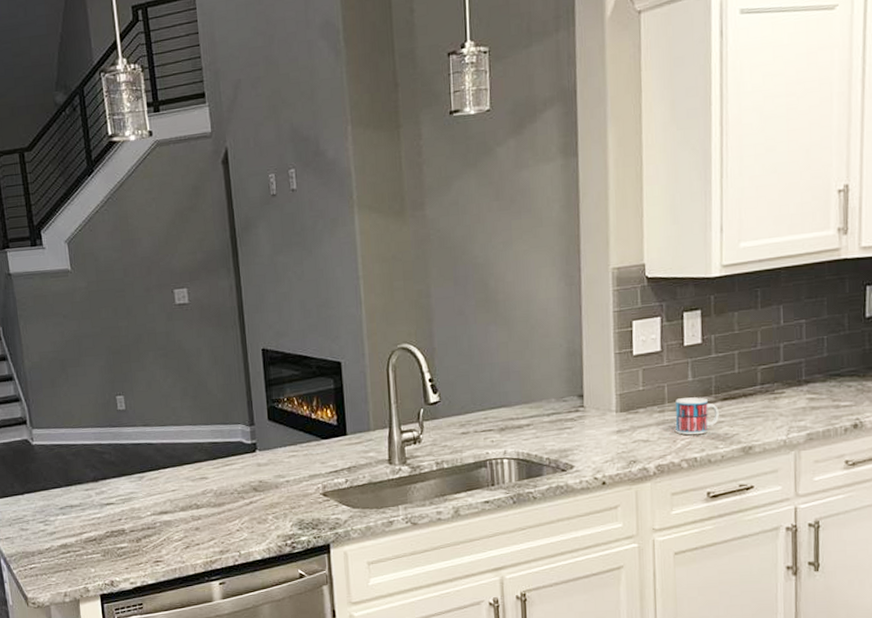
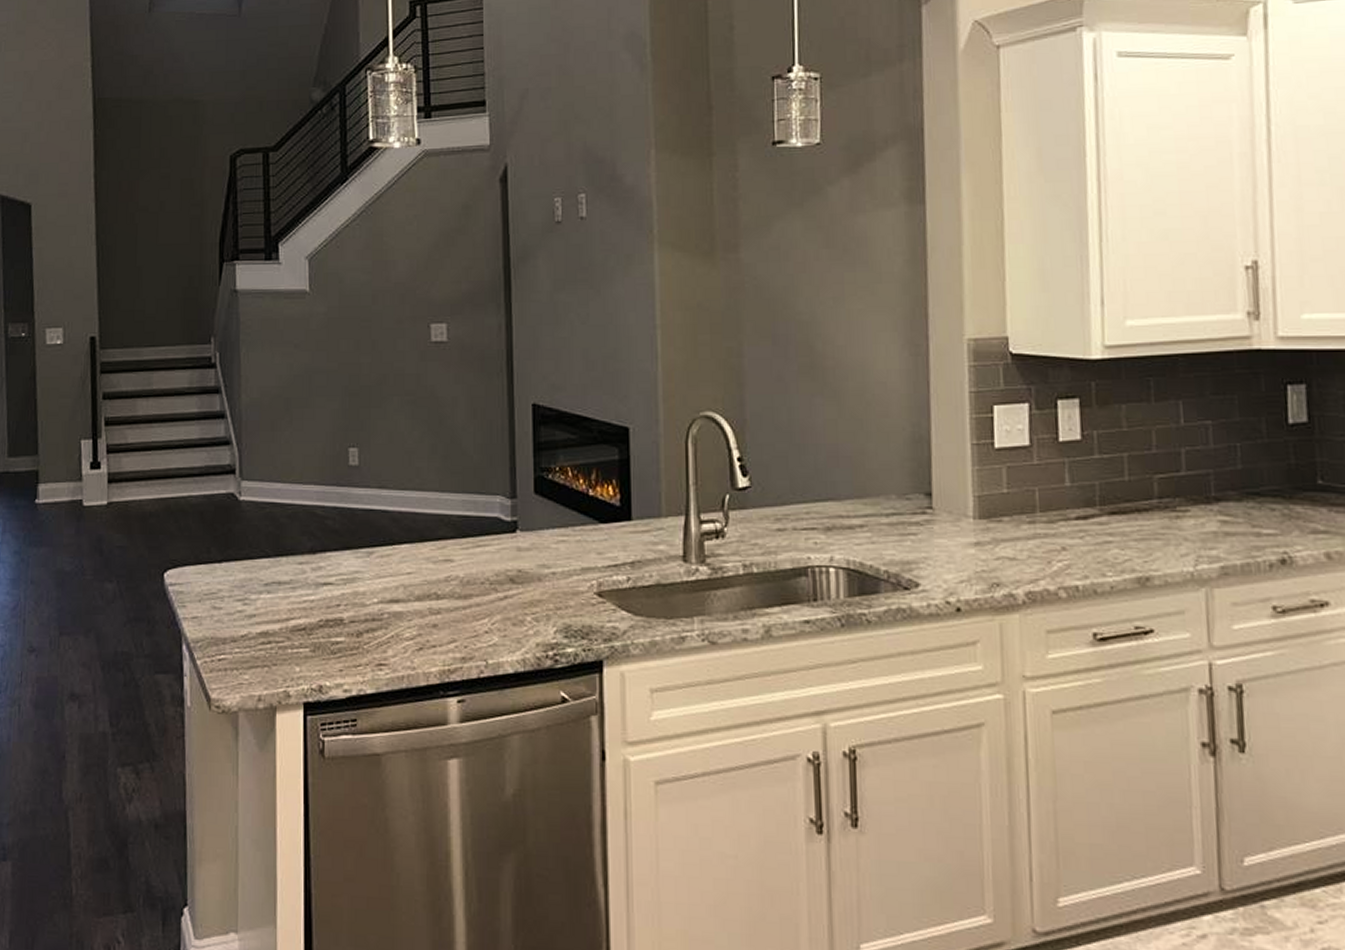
mug: present [675,397,719,435] -> none [1049,507,1106,557]

